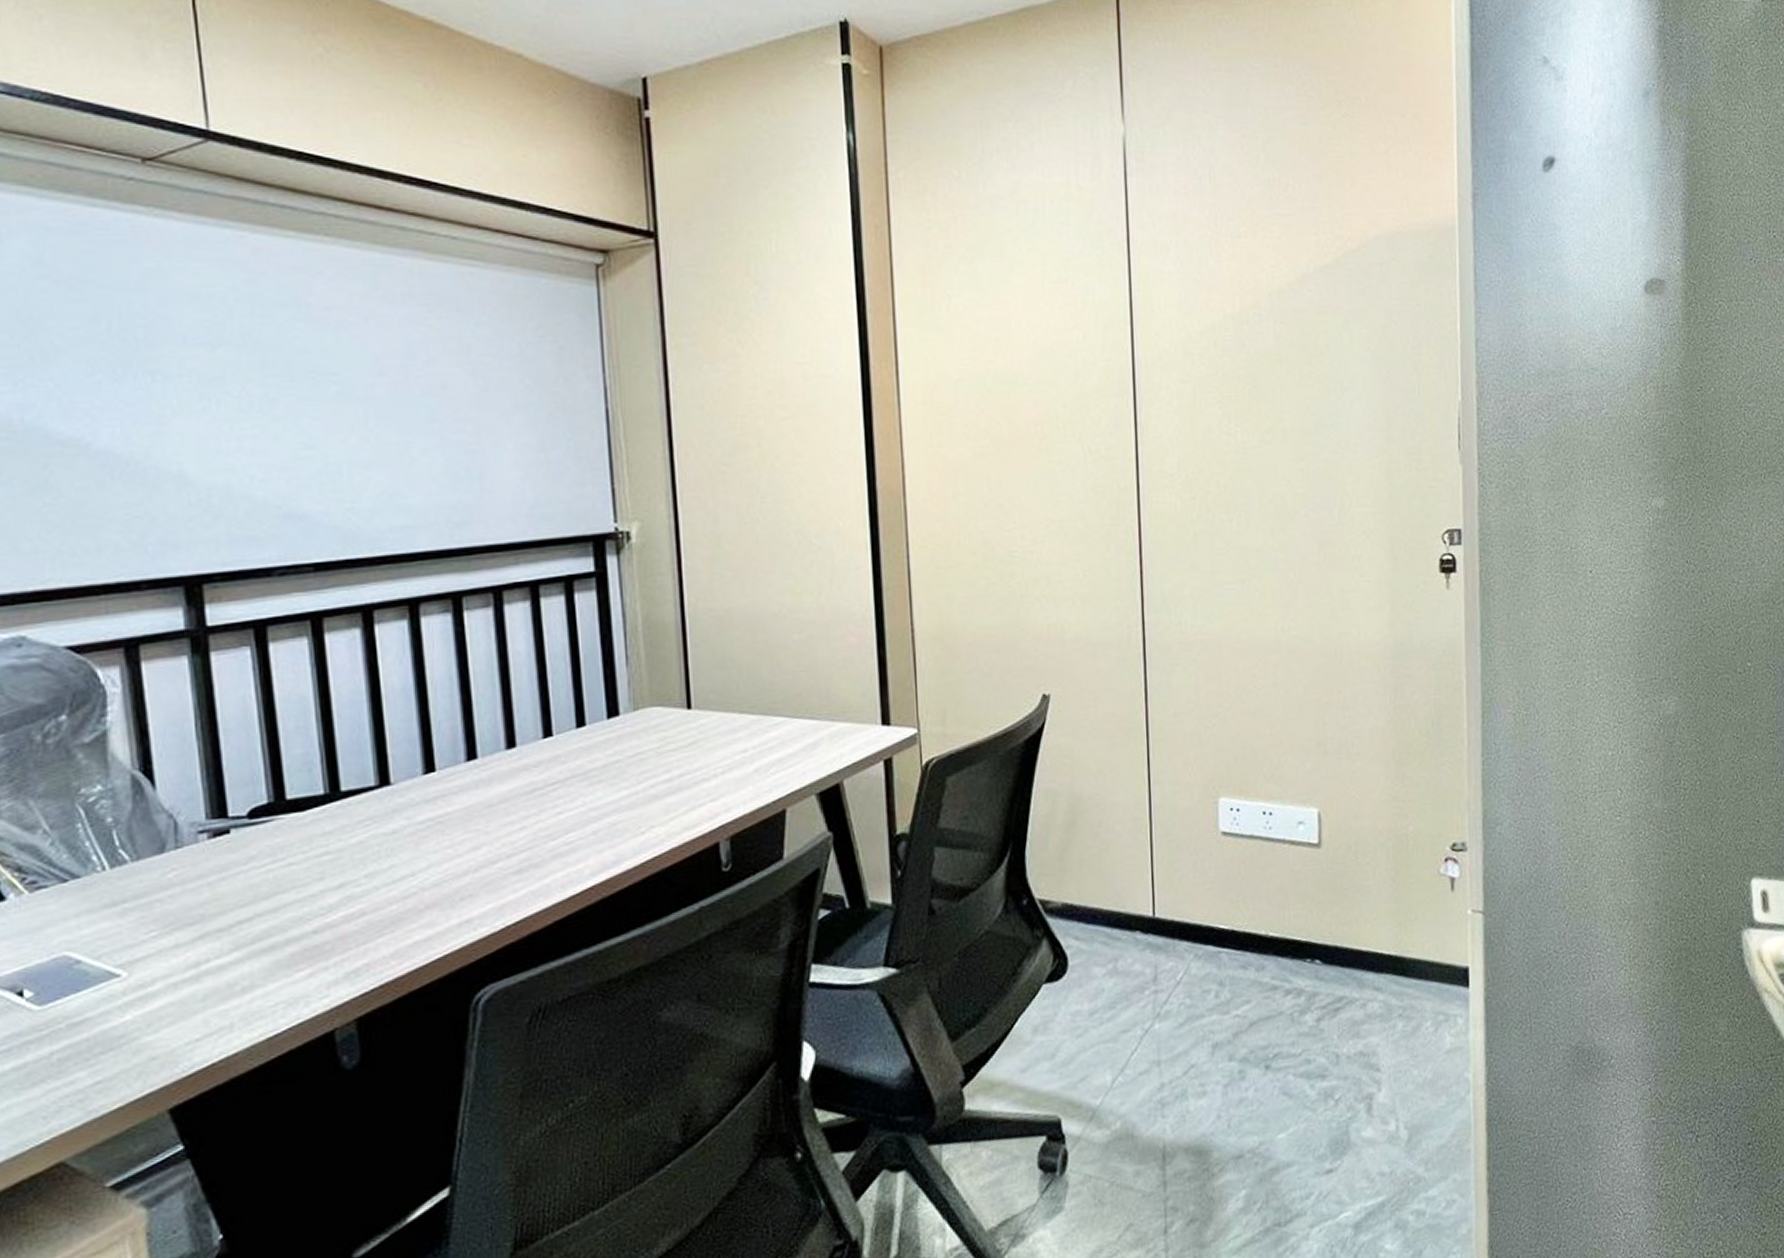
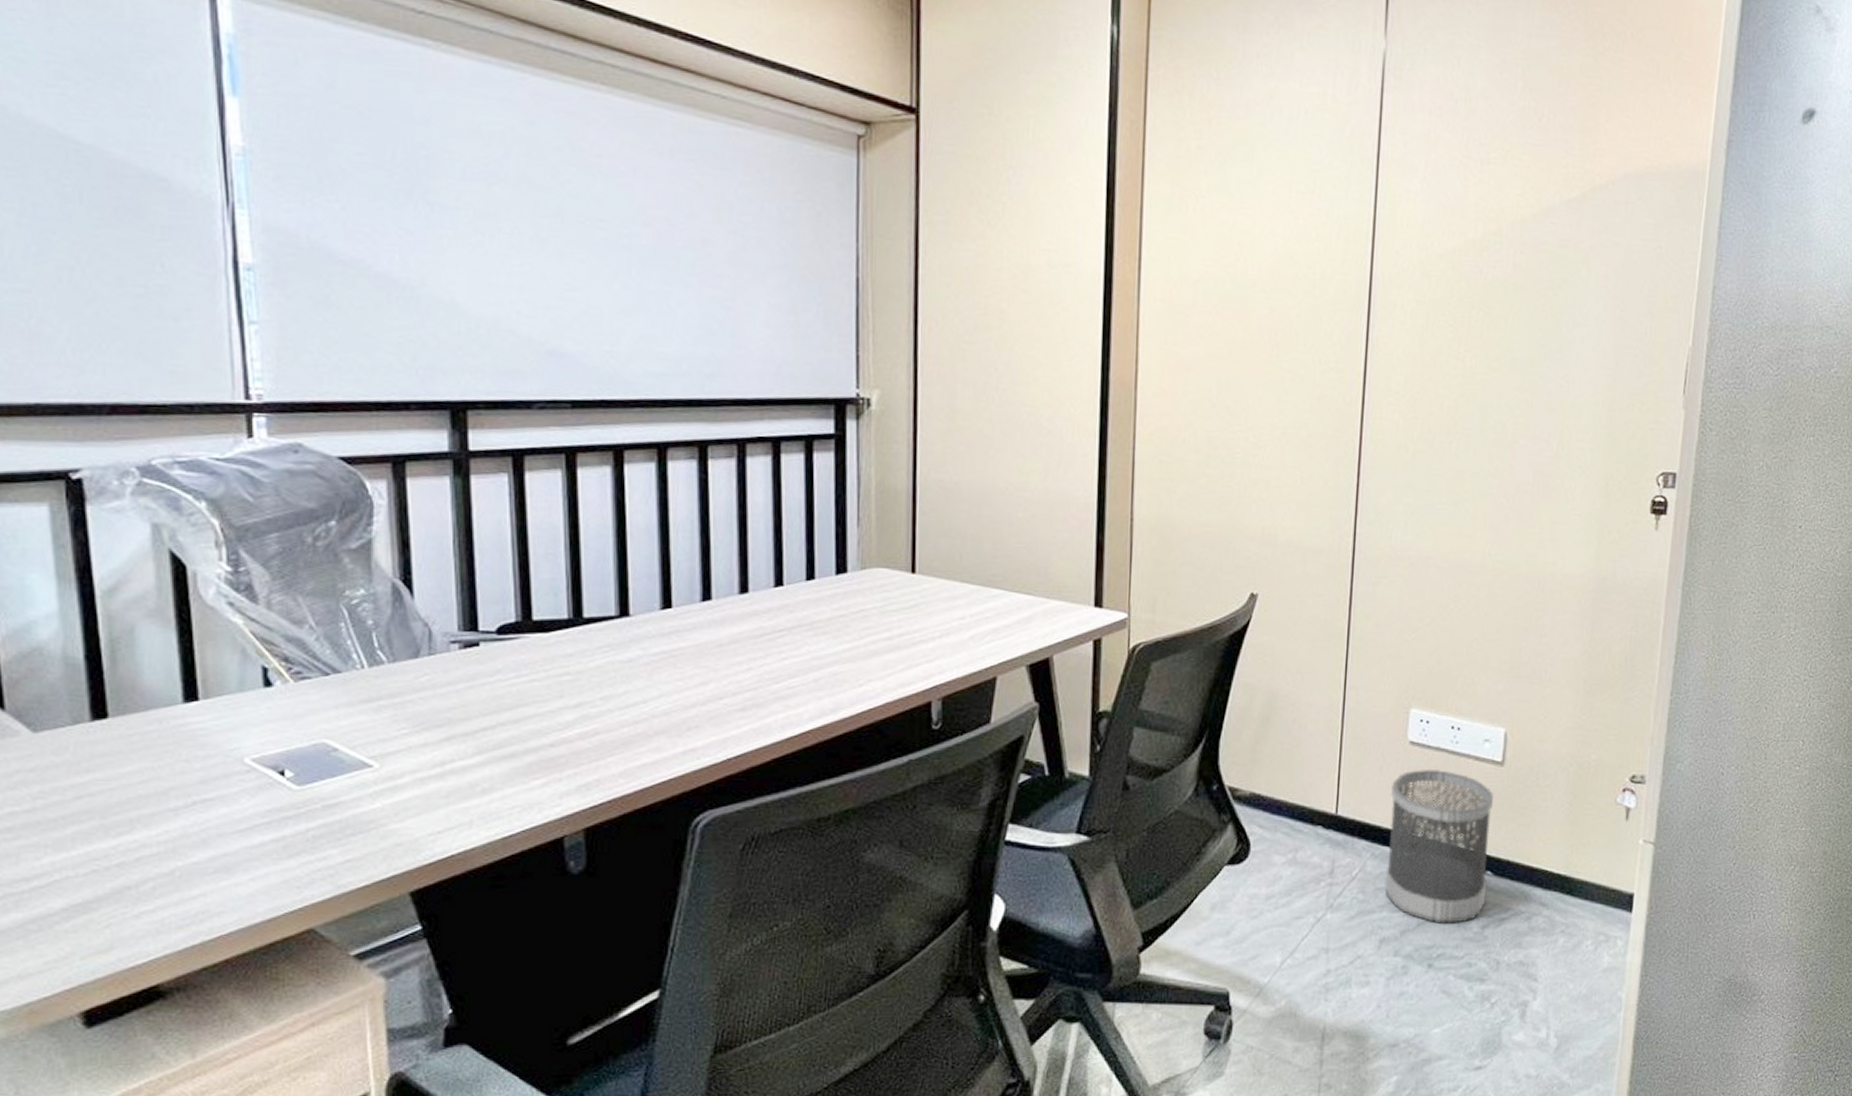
wastebasket: none [1207,858,1317,1022] -> present [1384,768,1494,924]

